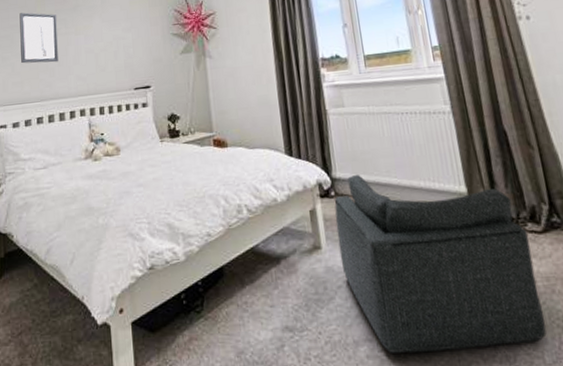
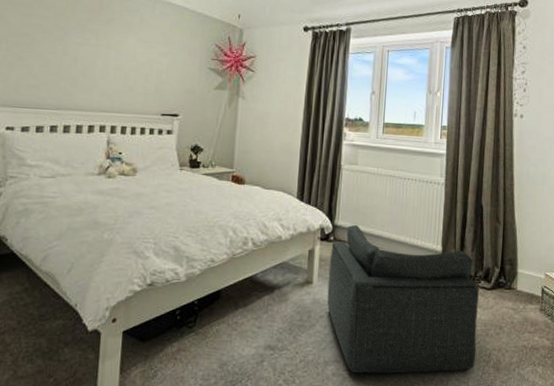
wall art: present [19,12,58,64] -> none [40,13,89,73]

